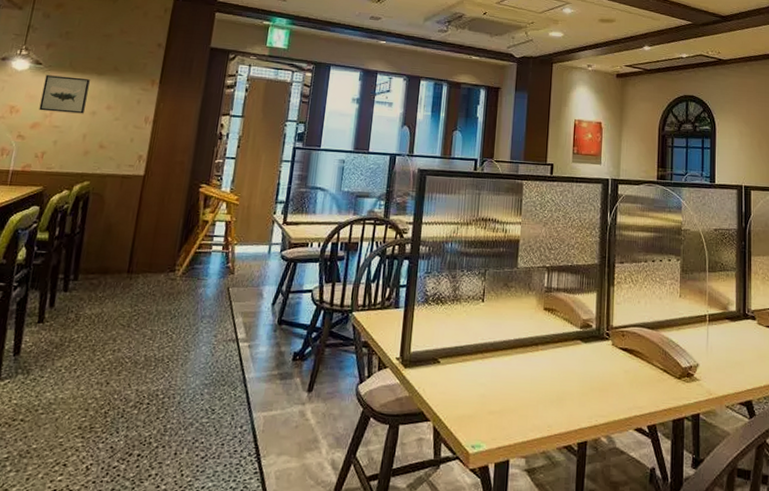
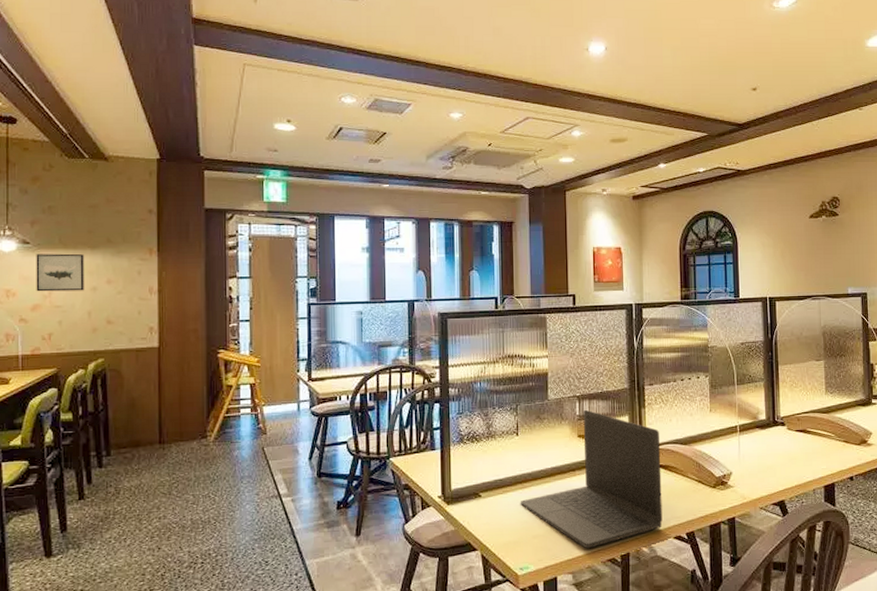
laptop: none [478,281,627,432] -> present [520,409,663,549]

